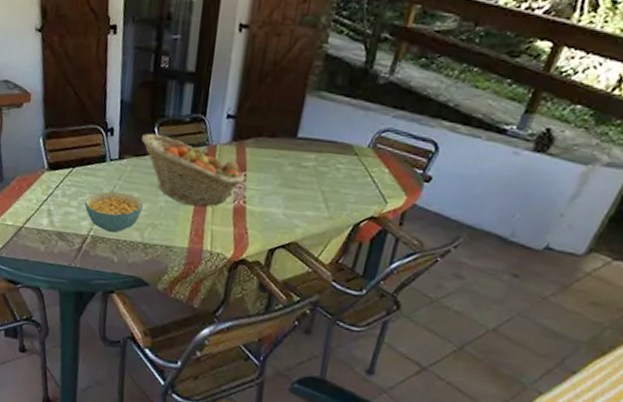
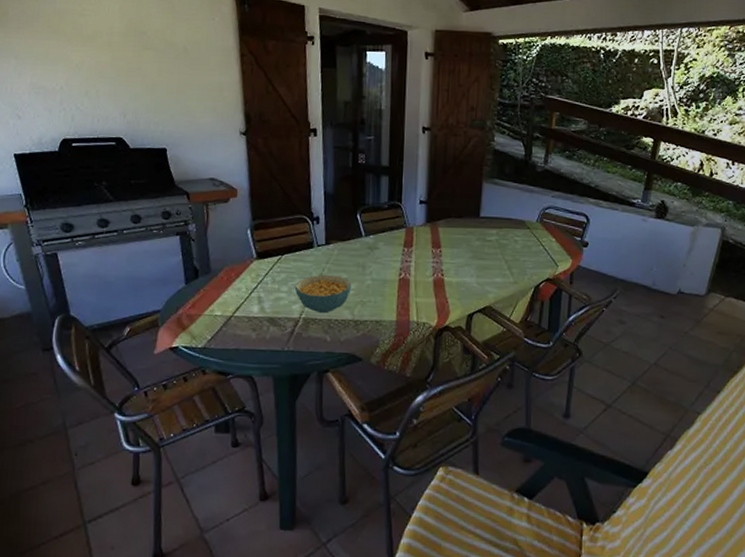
fruit basket: present [142,133,245,207] -> none [346,220,441,281]

